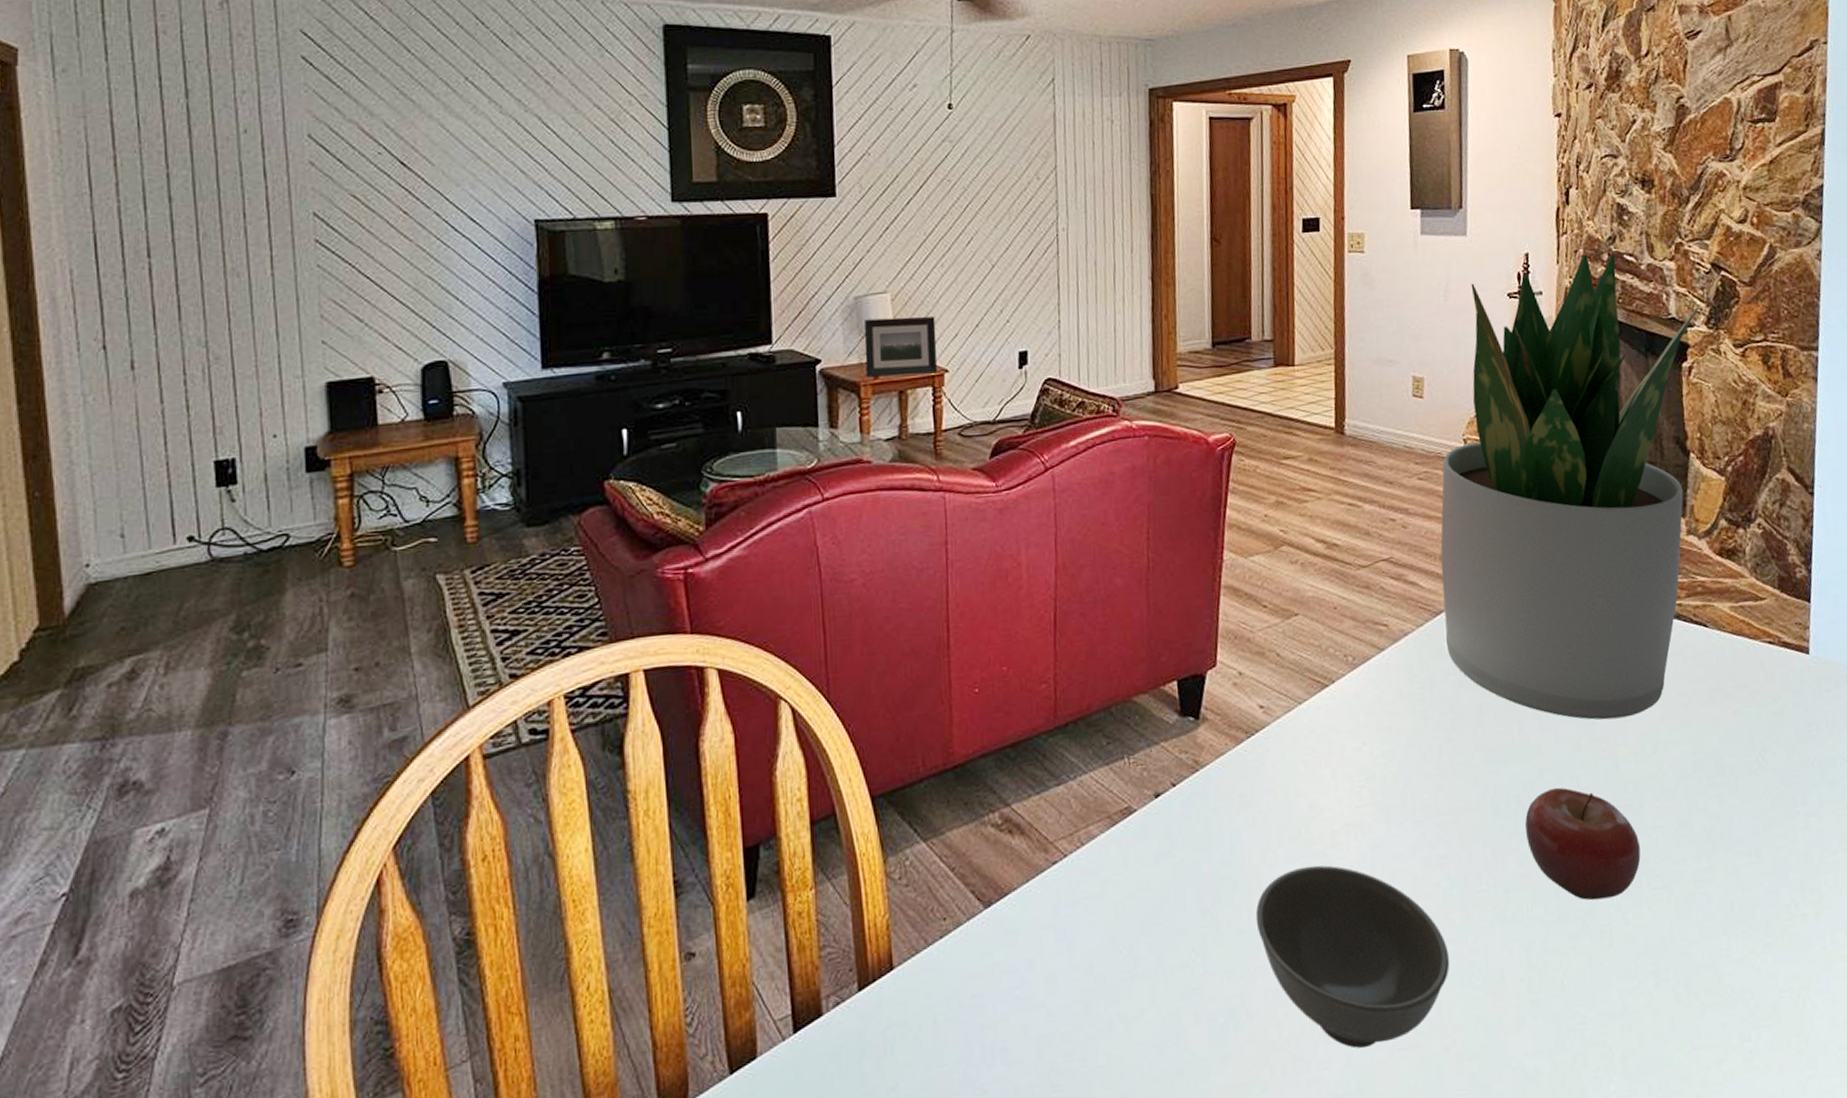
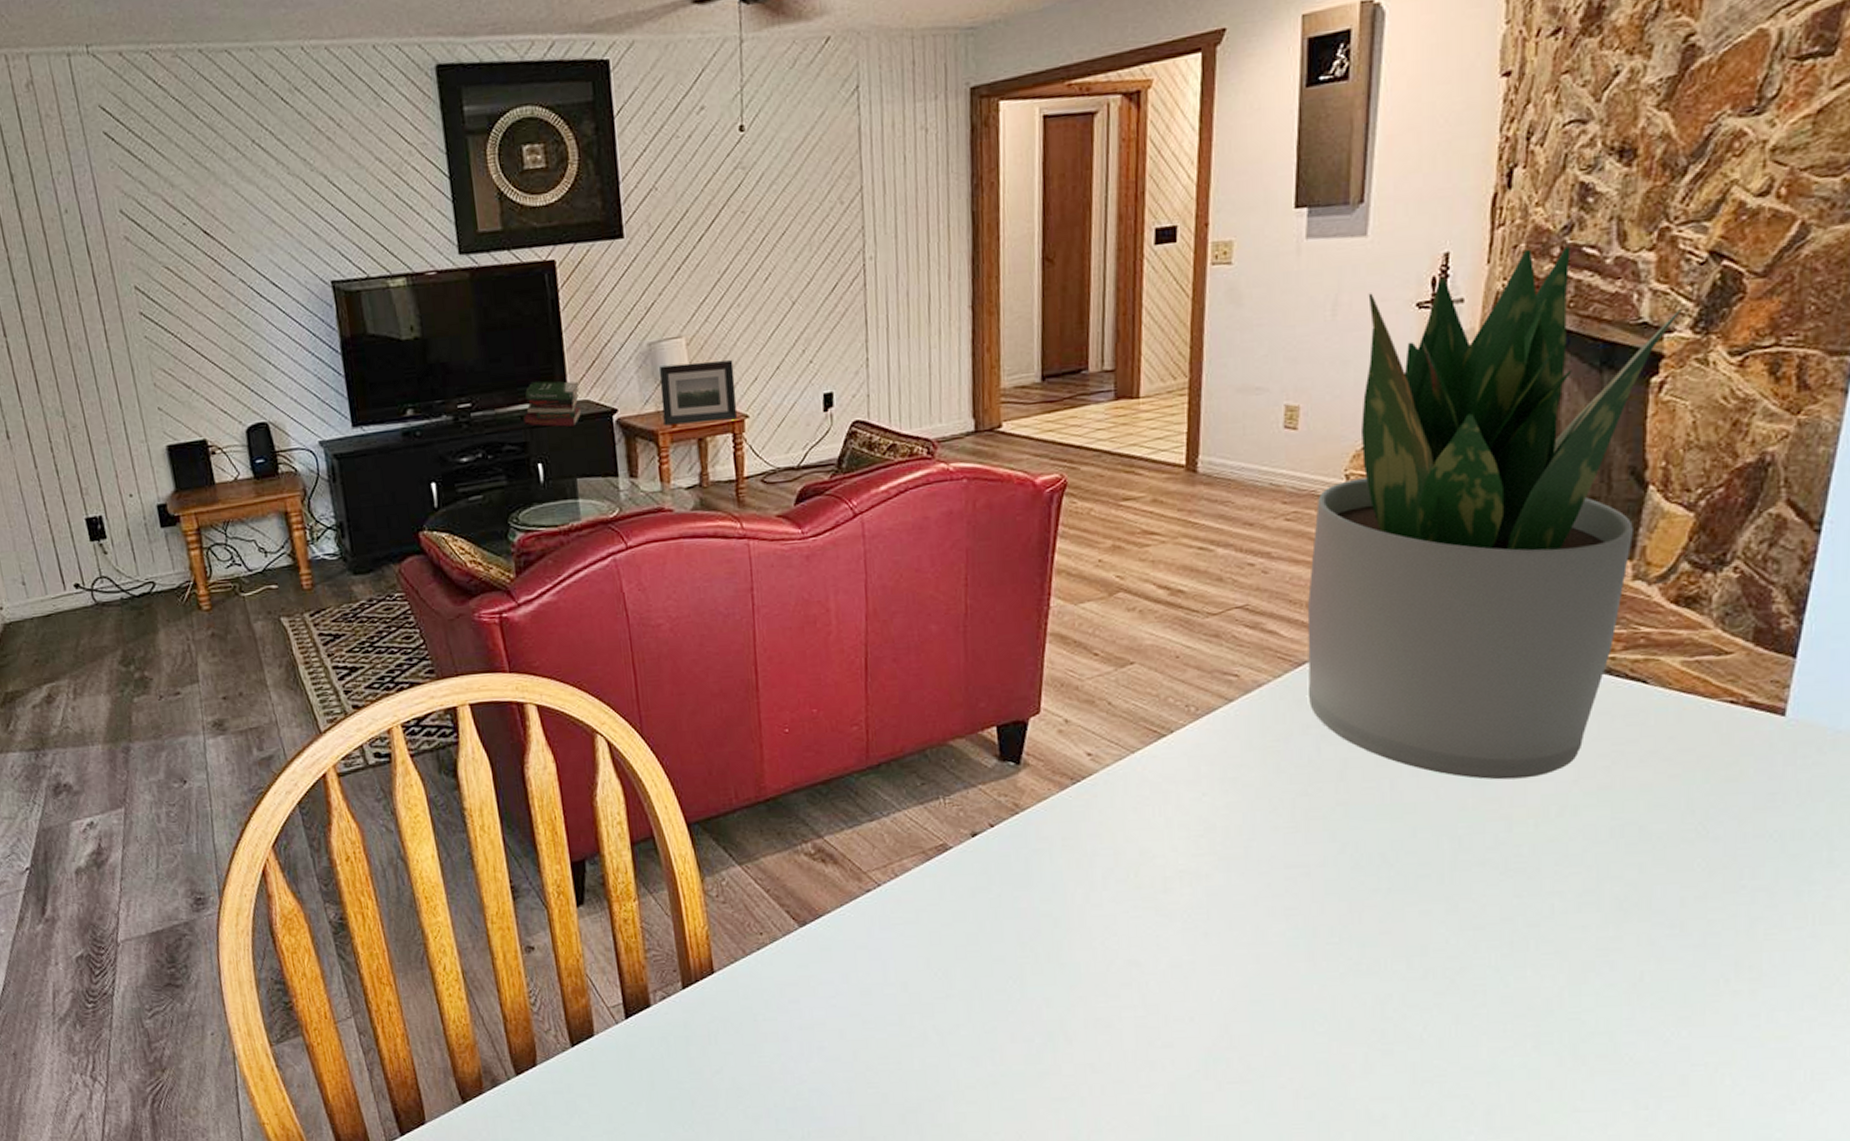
books: none [725,329,785,376] -> present [523,381,582,427]
bowl: present [1255,865,1450,1048] -> none [1077,908,1291,1077]
fruit: present [1525,787,1641,901] -> none [1391,846,1530,961]

